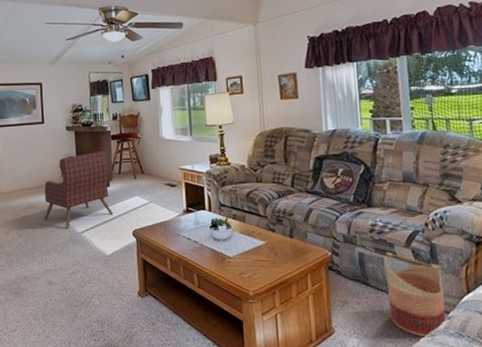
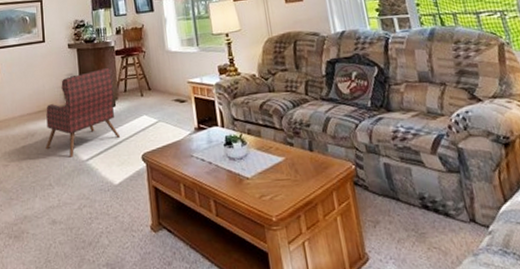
basket: present [385,252,447,337] -> none [412,160,489,258]

